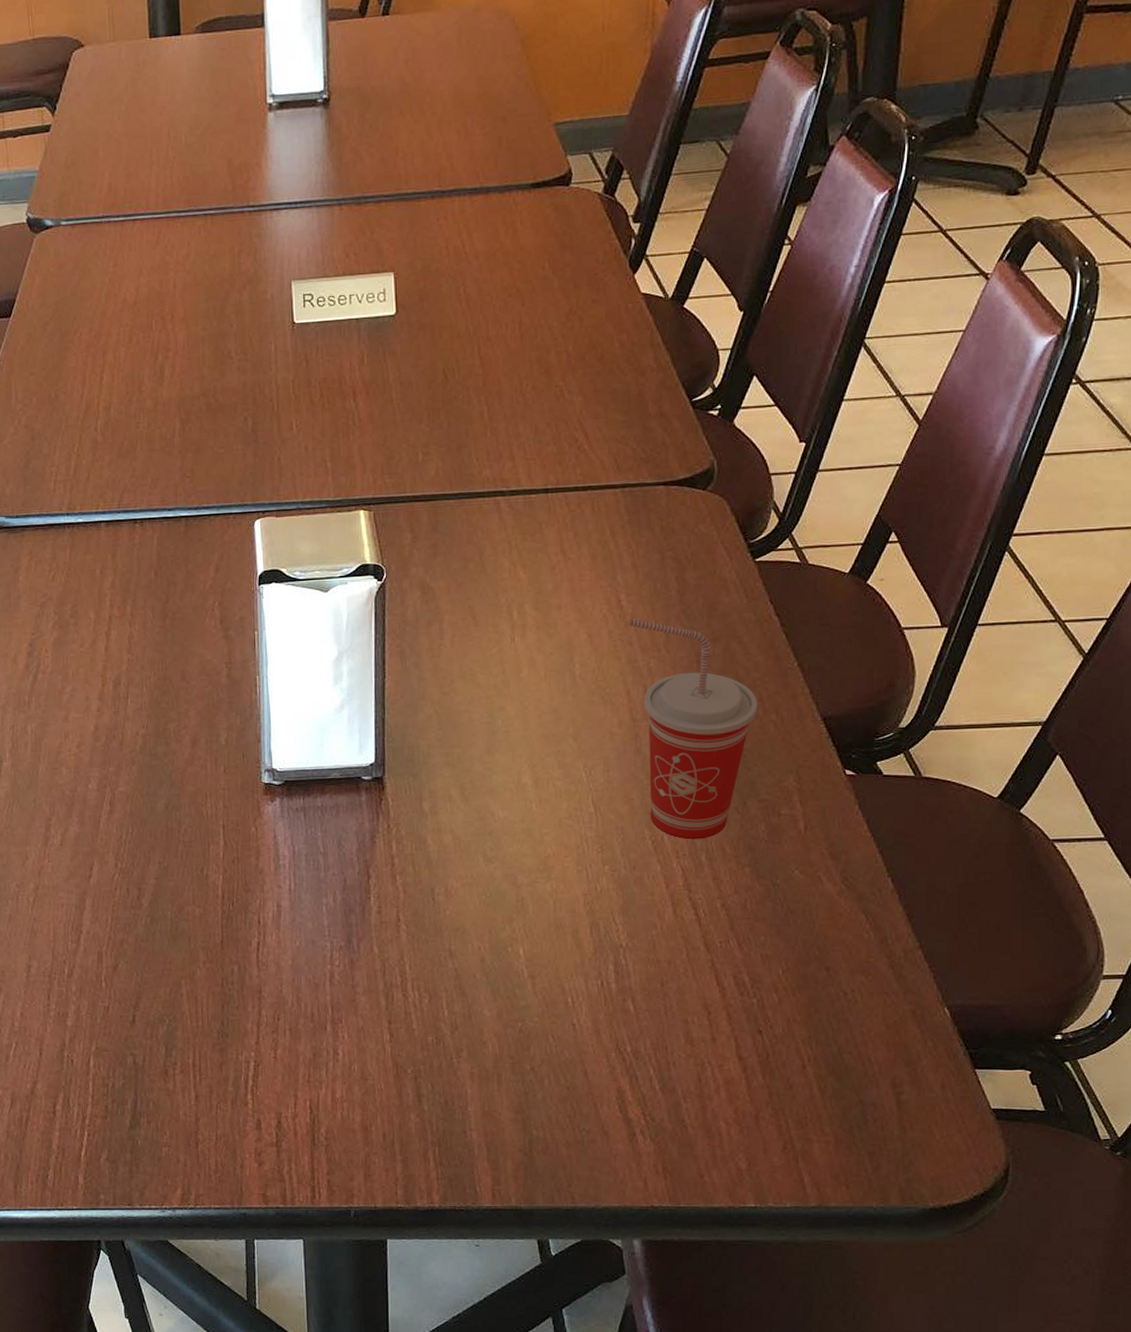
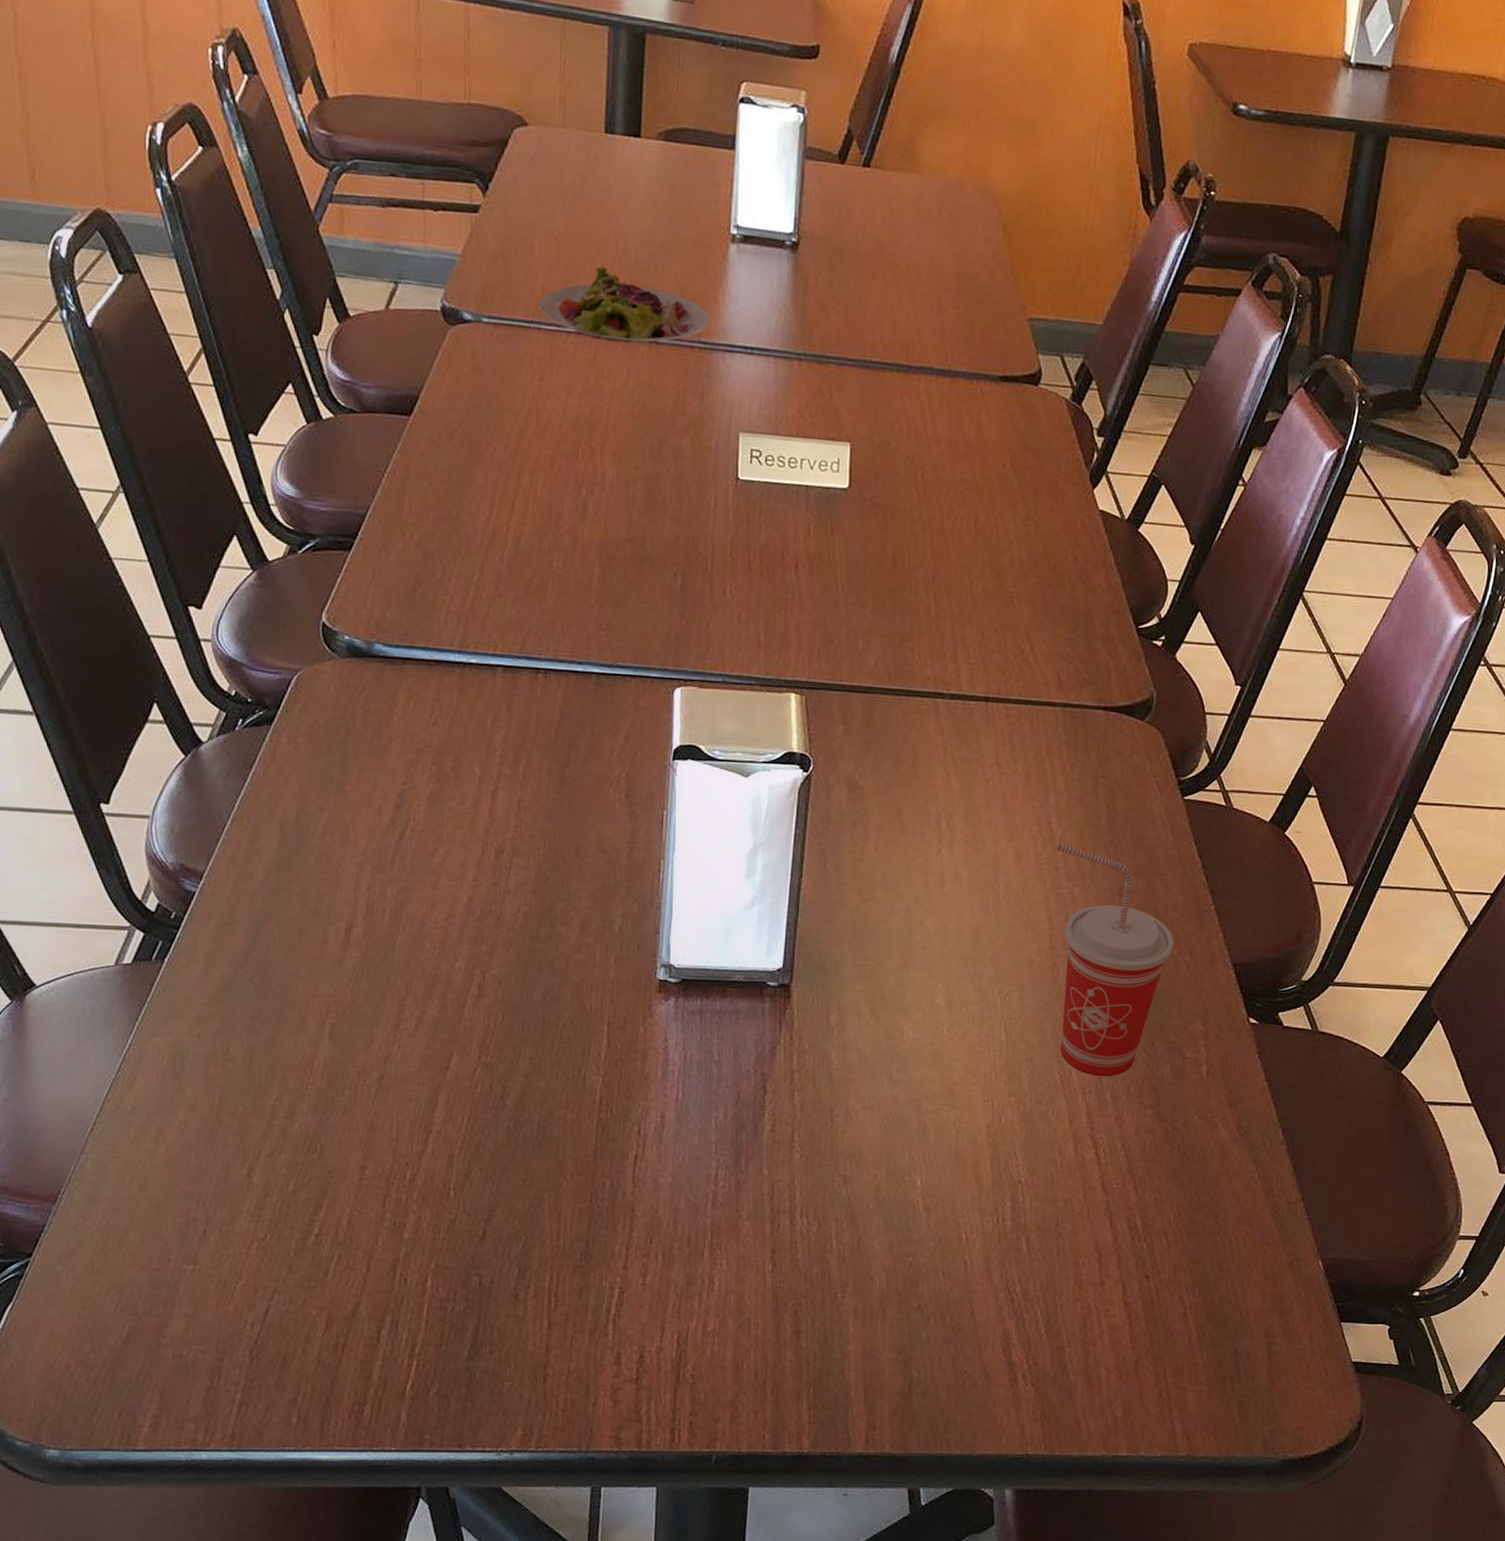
salad plate: none [107,156,256,221] -> present [538,266,710,343]

